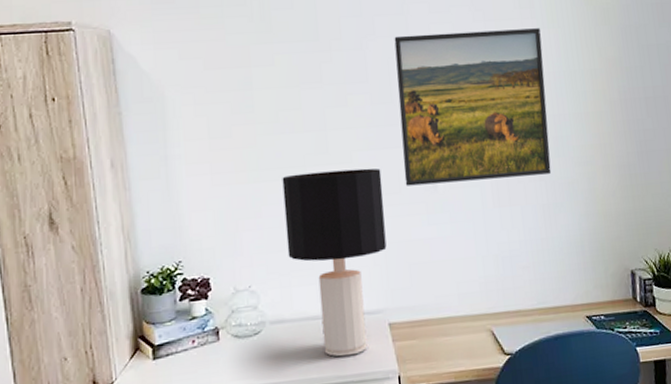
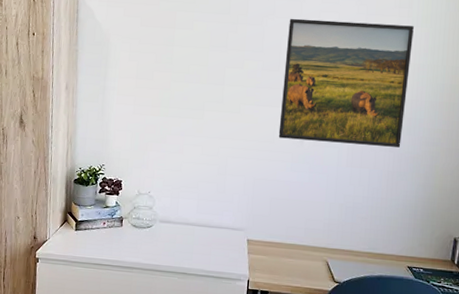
desk lamp: present [282,168,387,357] -> none [180,115,261,257]

